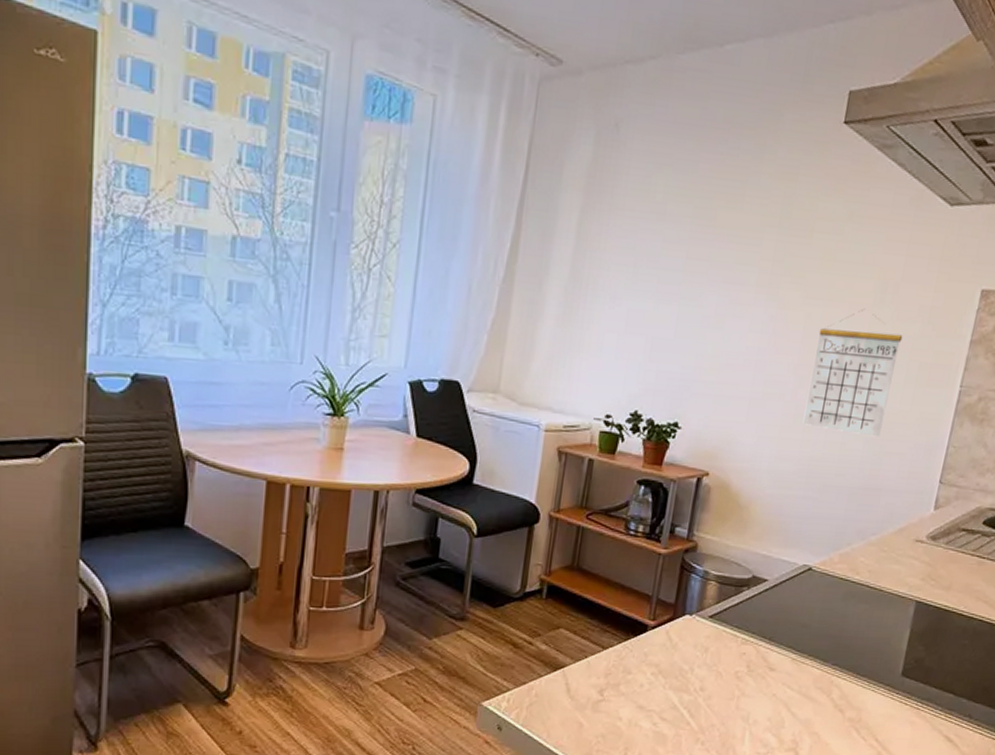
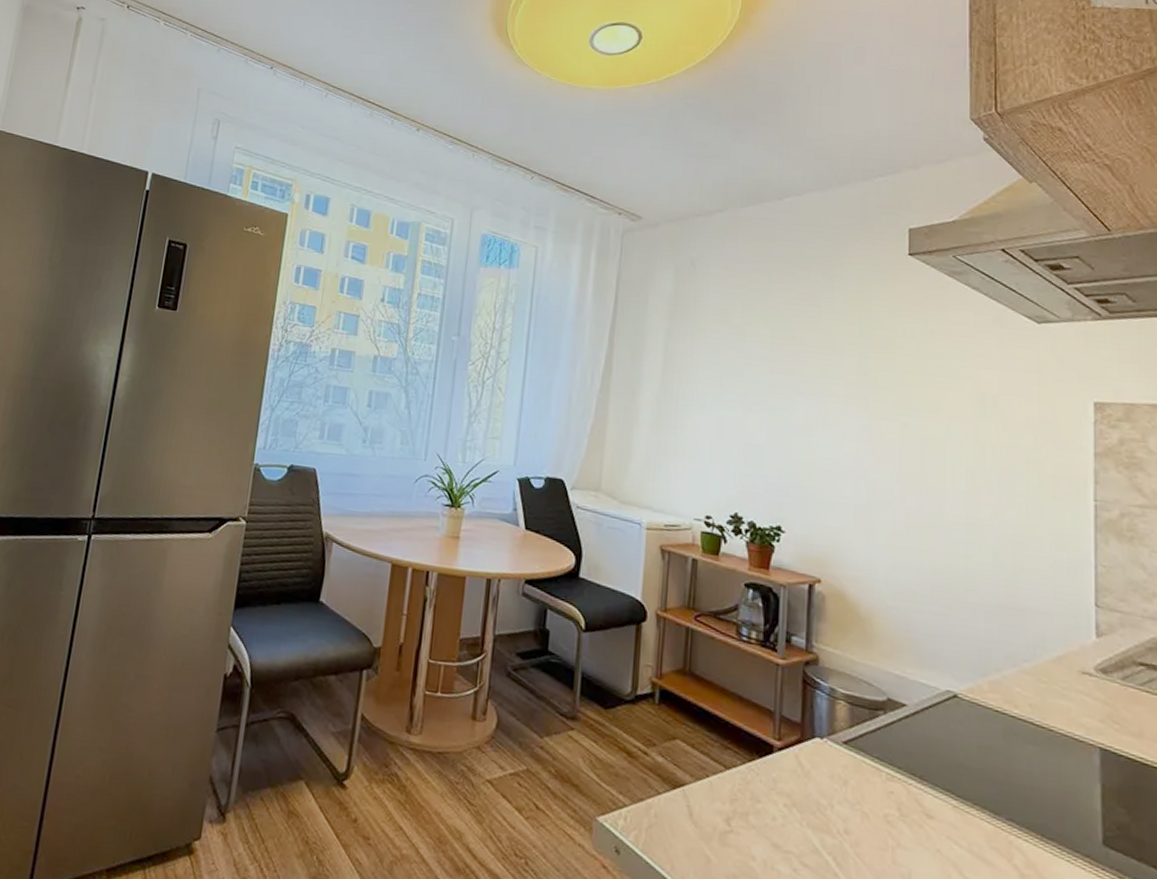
calendar: present [802,308,903,437] -> none [917,419,1014,551]

